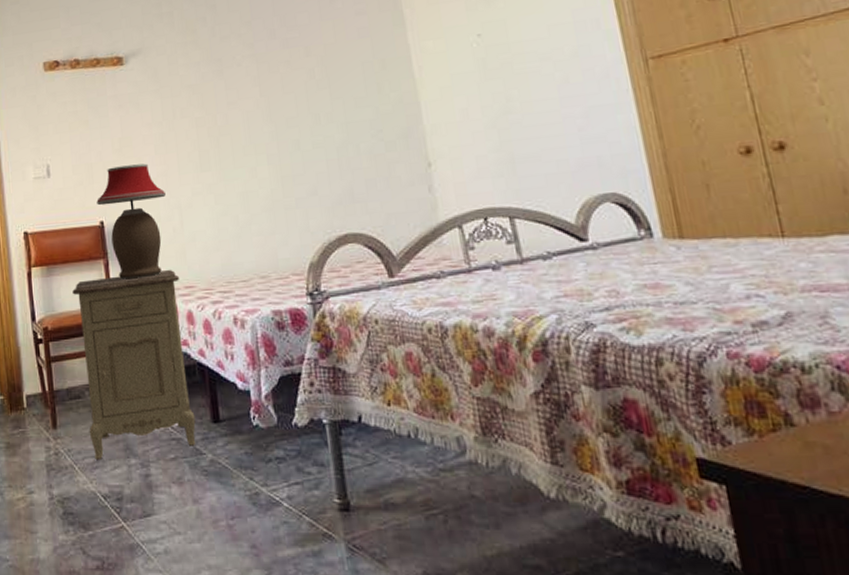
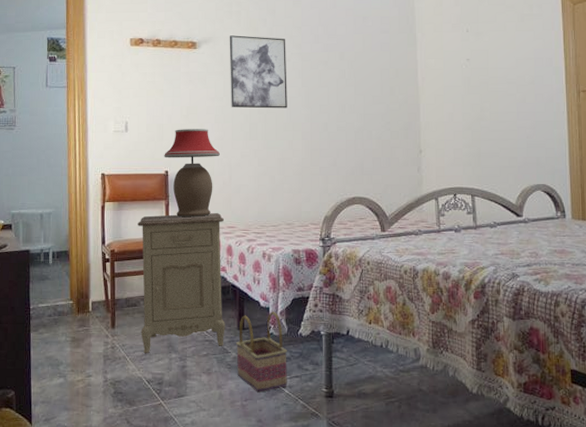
wall art: none [162,38,245,134] -> present [229,35,287,109]
basket: none [212,395,285,507] -> present [236,311,287,393]

